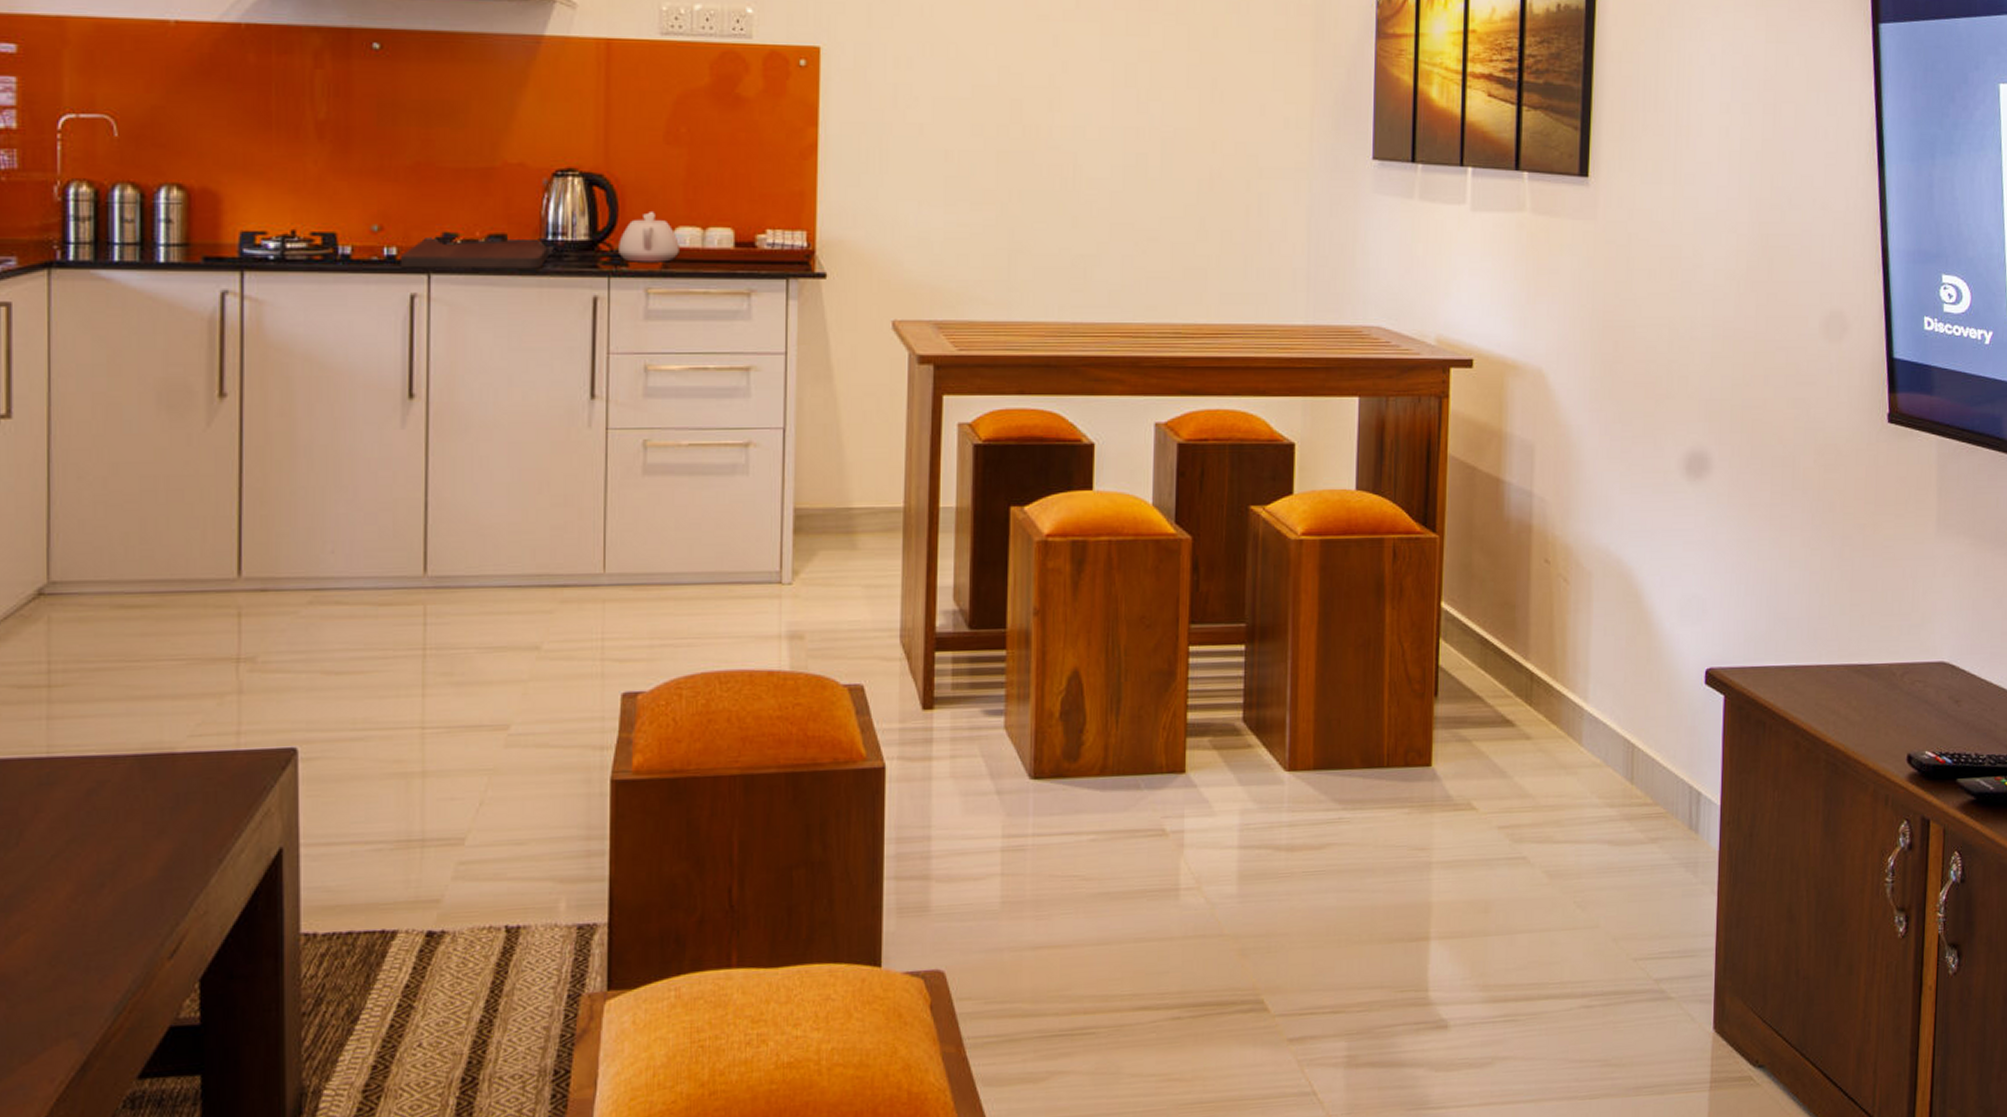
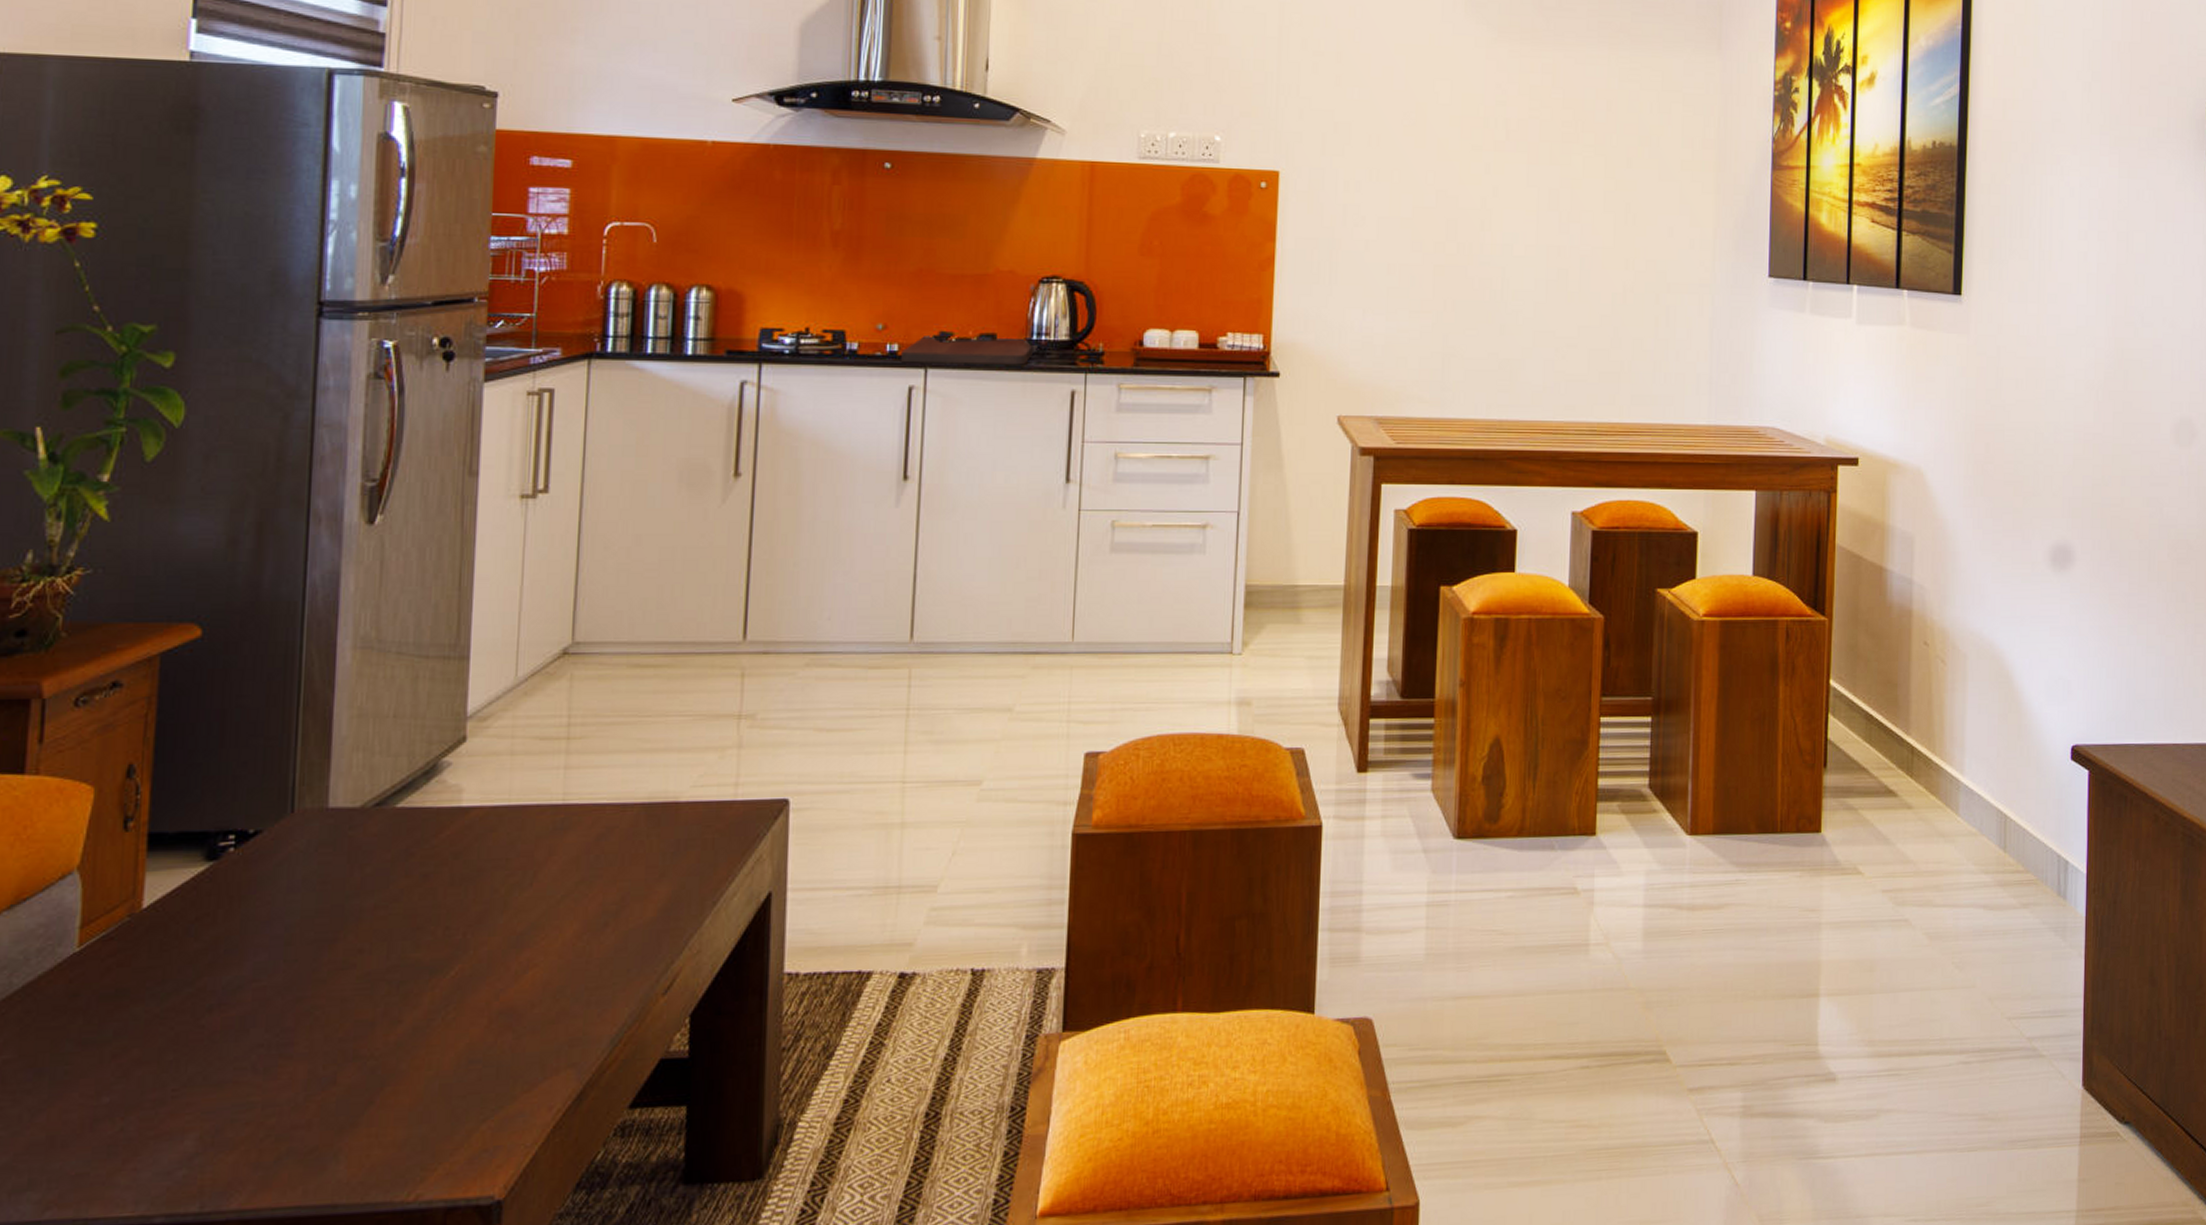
teapot: present [619,210,679,262] -> none [1095,314,1149,361]

